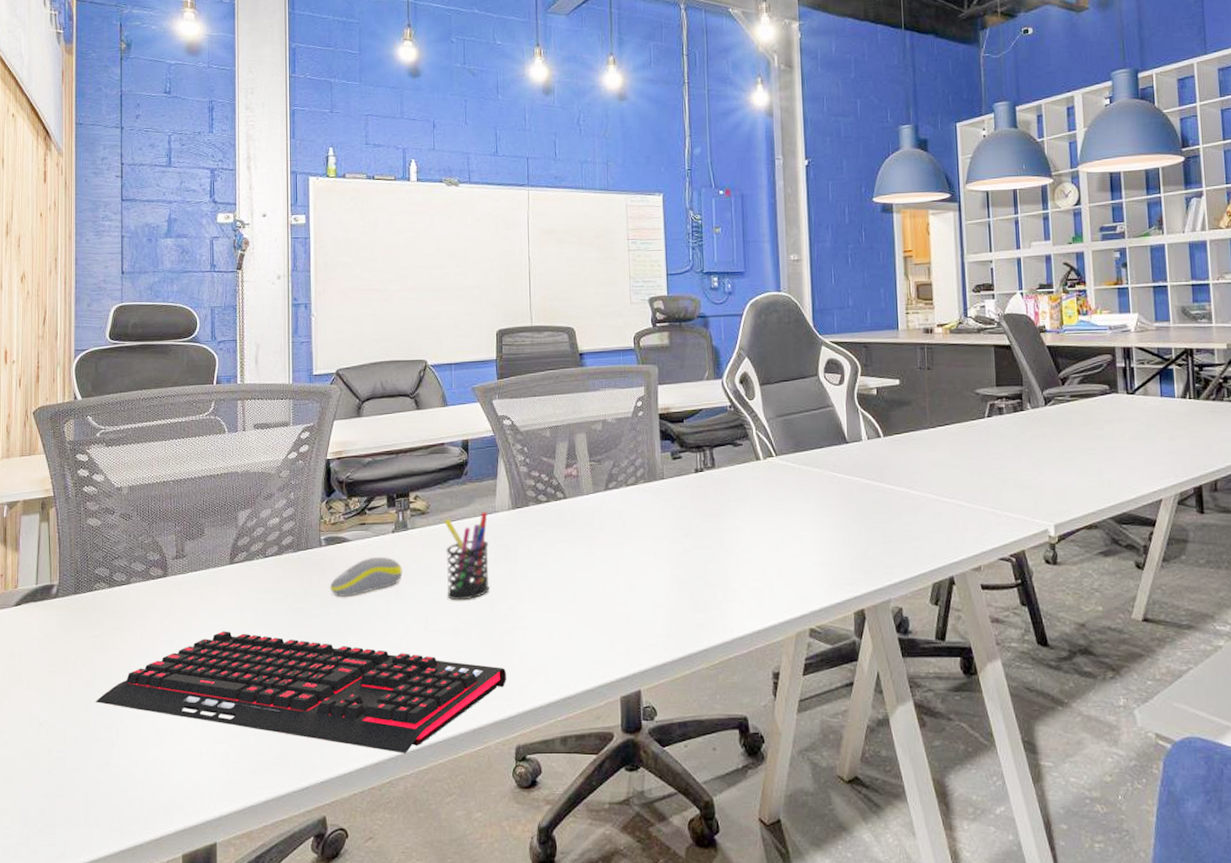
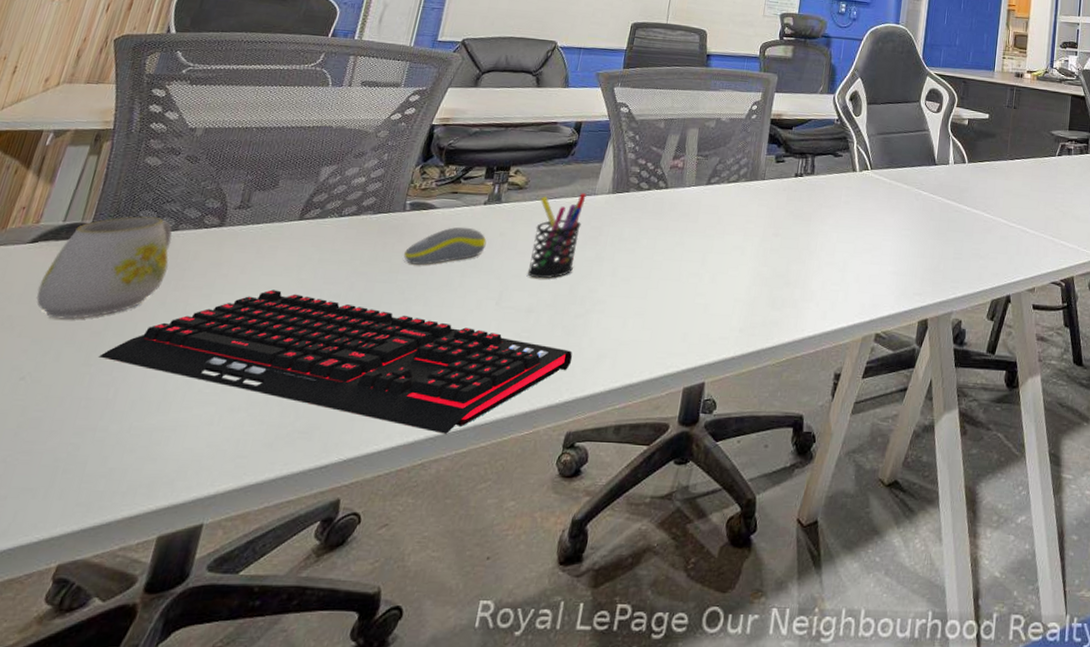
mug: none [32,572,130,671] -> present [36,216,173,320]

